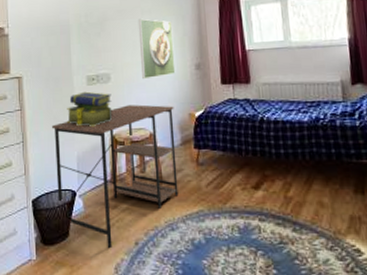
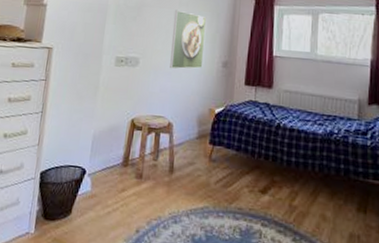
desk: present [52,104,179,249] -> none [67,91,196,233]
stack of books: present [67,91,113,127] -> none [89,71,137,108]

